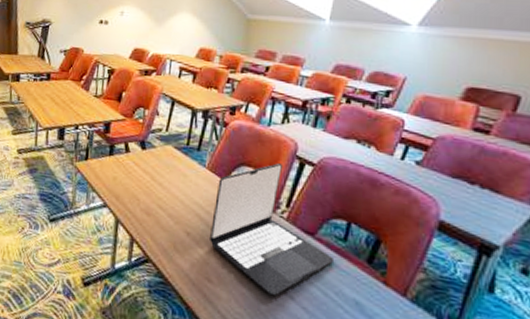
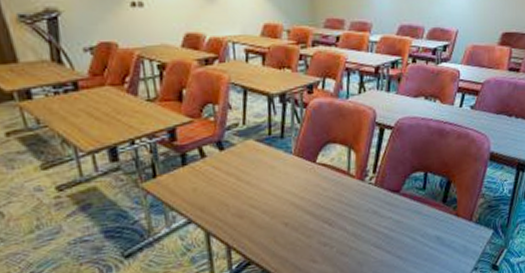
laptop: present [210,163,335,297] -> none [307,133,418,256]

